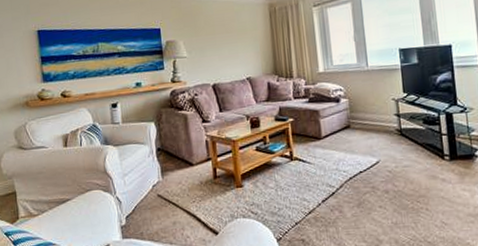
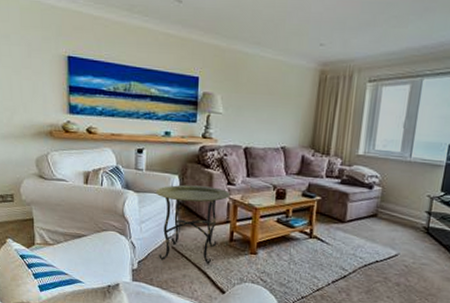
side table: none [134,127,207,211] -> present [156,184,231,264]

